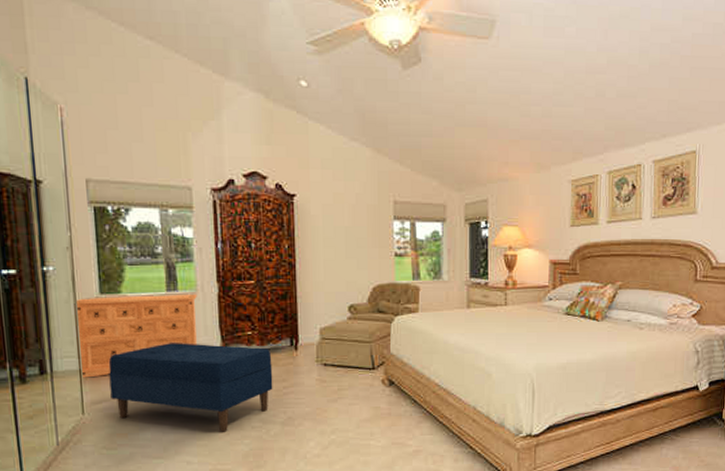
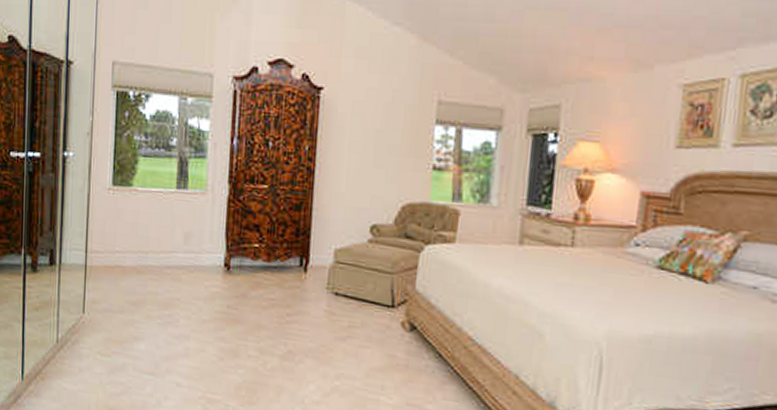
dresser: present [77,293,197,378] -> none [85,188,206,275]
bench: present [108,343,273,432] -> none [111,246,278,356]

